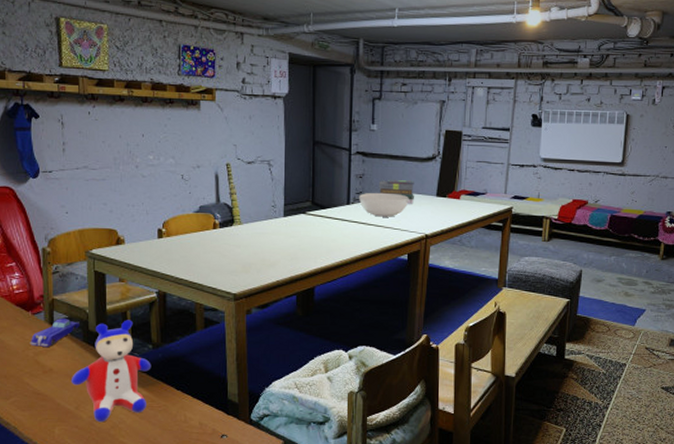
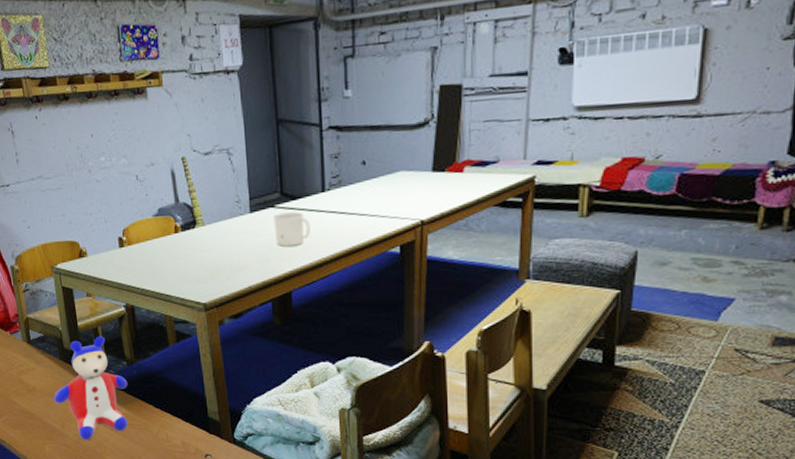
toy car: present [30,318,79,347] -> none [12,337,55,366]
mug: none [304,219,335,248] -> present [273,212,311,247]
bowl: present [358,192,409,217] -> none [334,173,397,204]
books: present [378,179,414,204] -> none [358,155,404,185]

